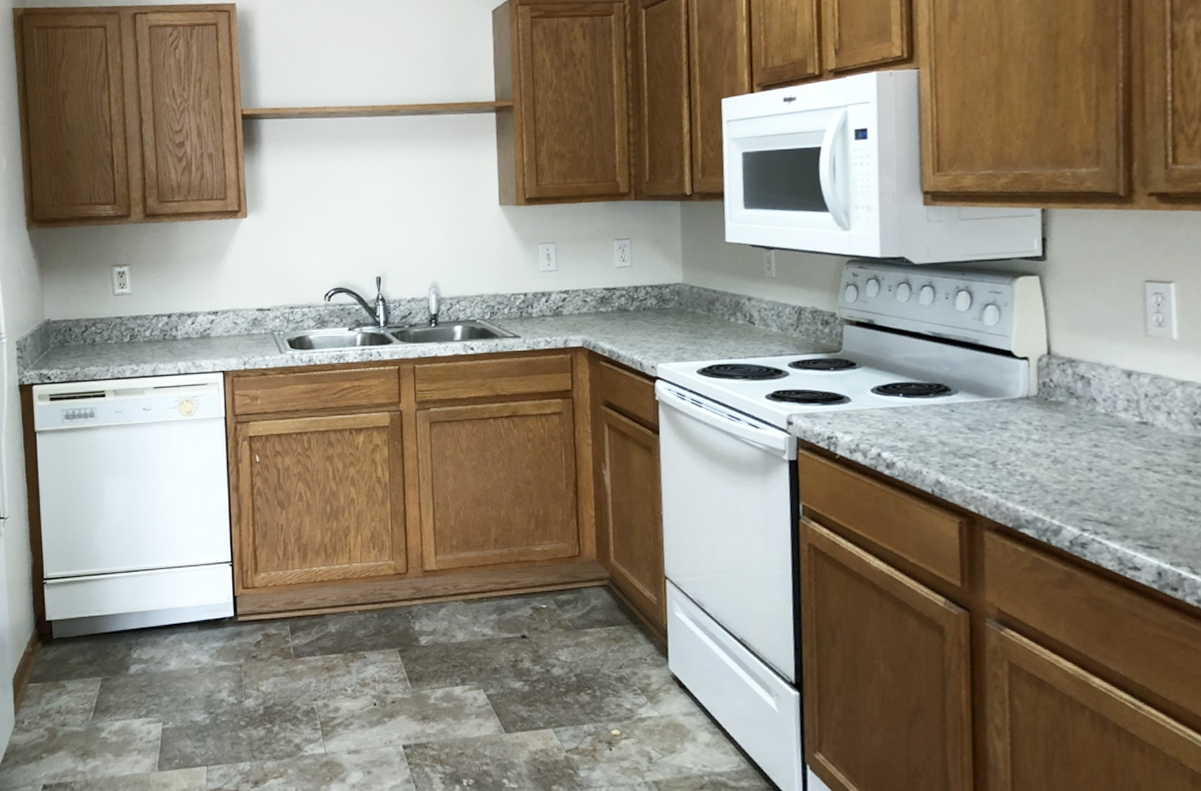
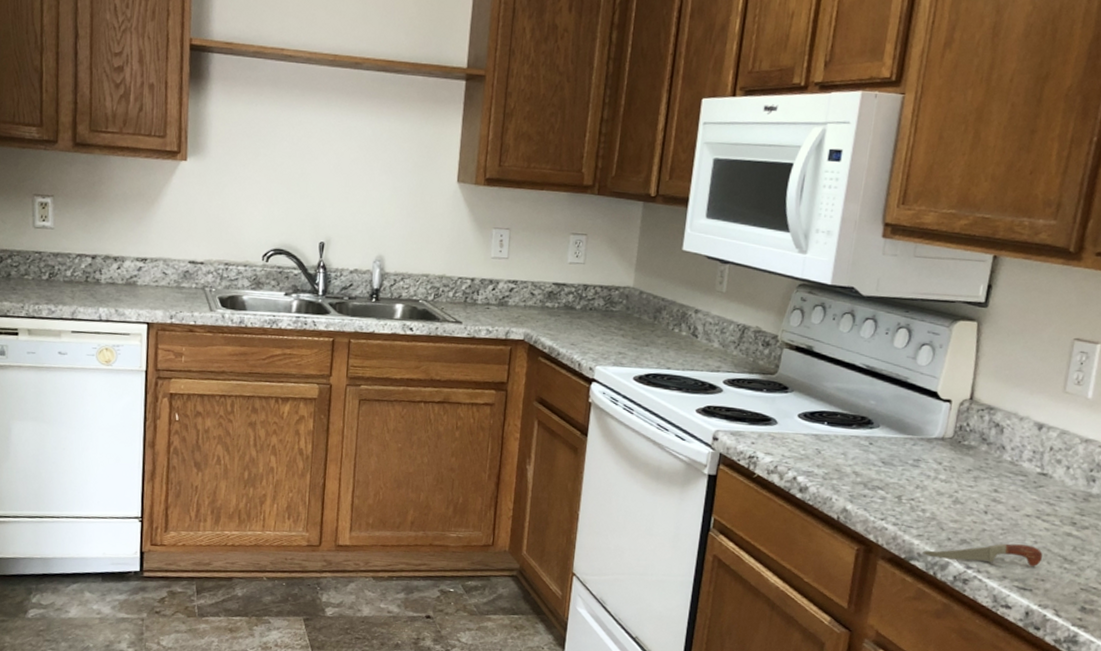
knife: none [1031,500,1163,523] -> present [923,543,1043,567]

